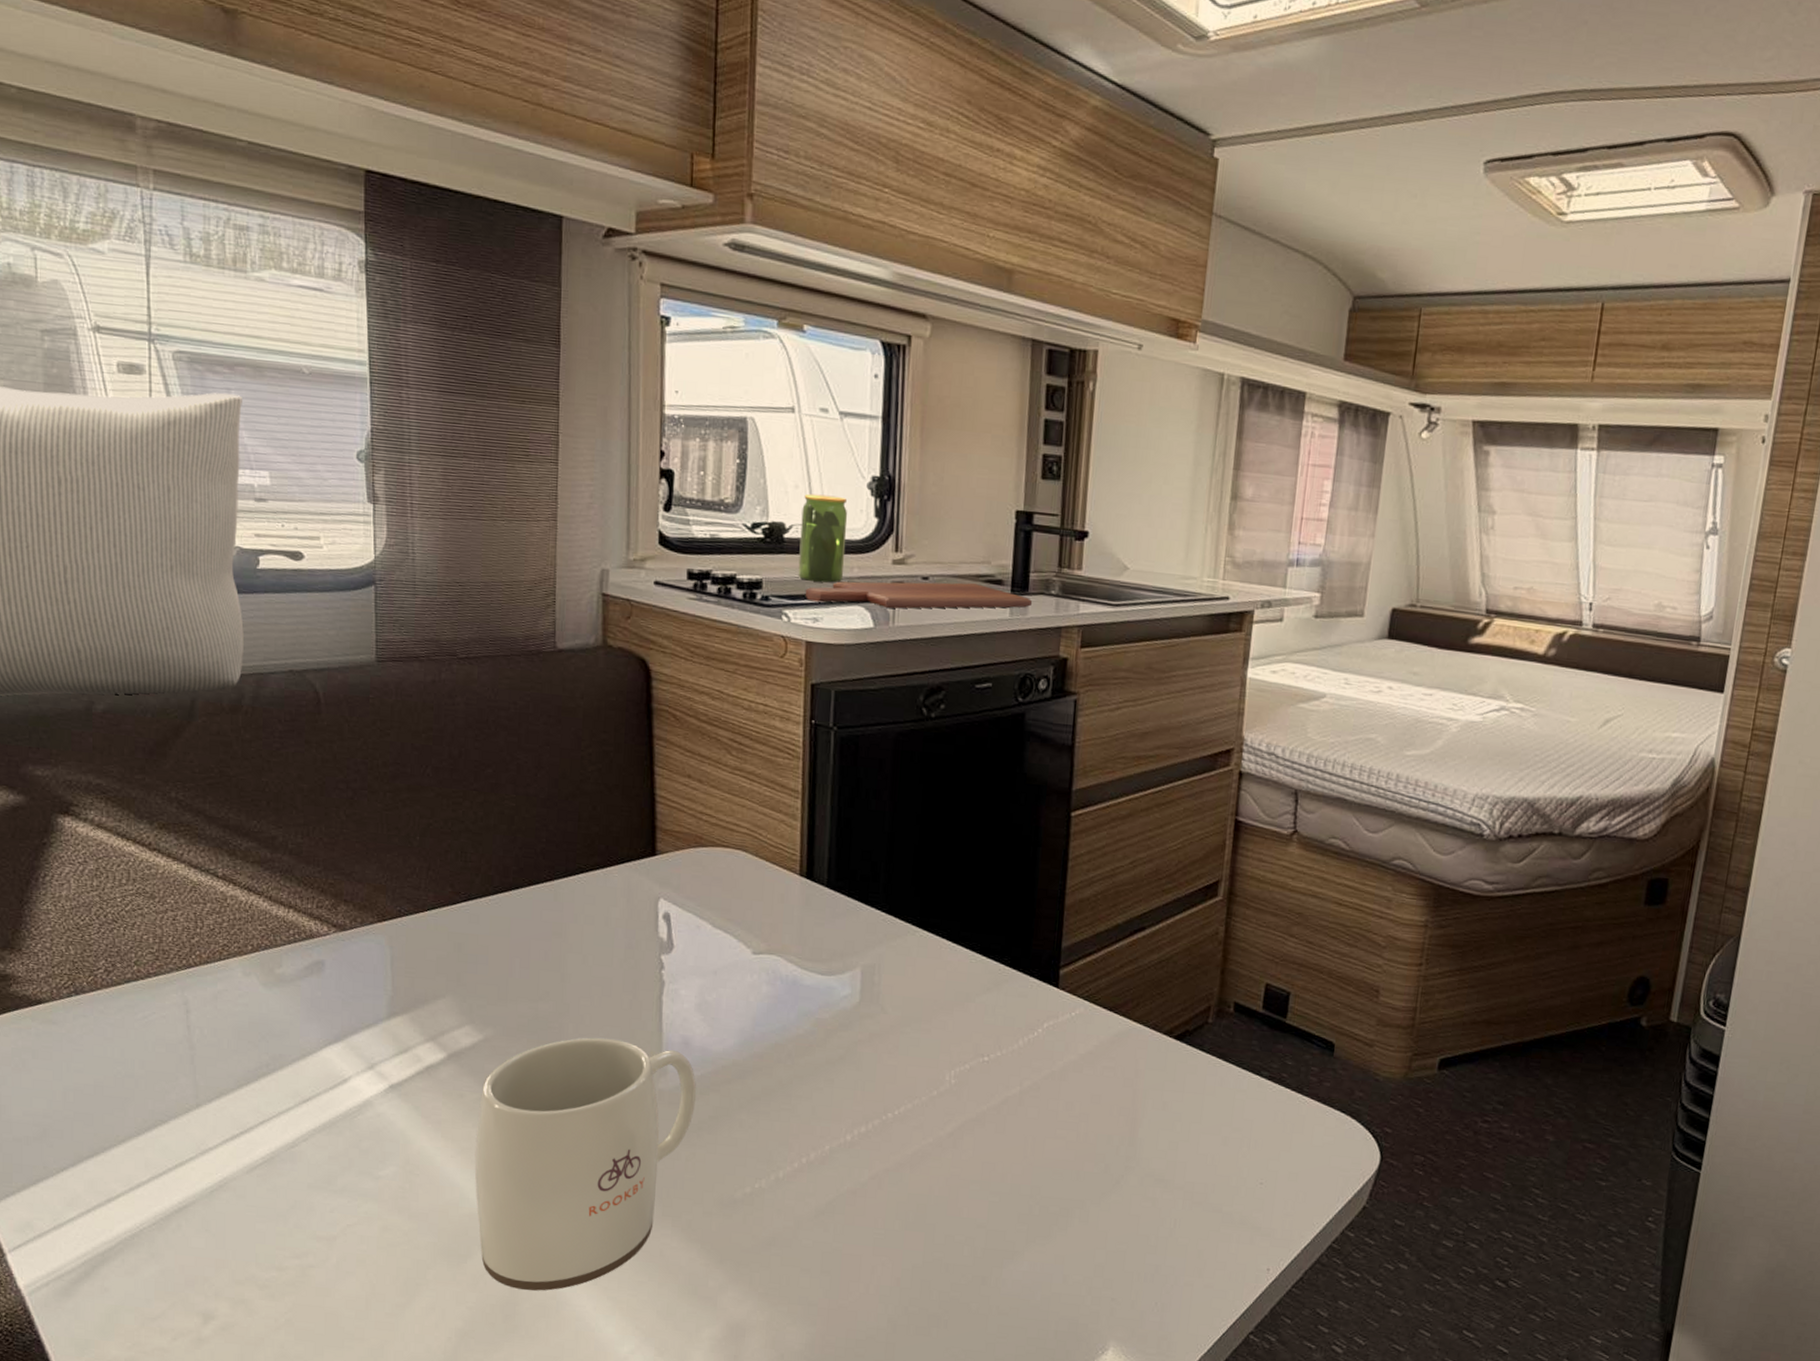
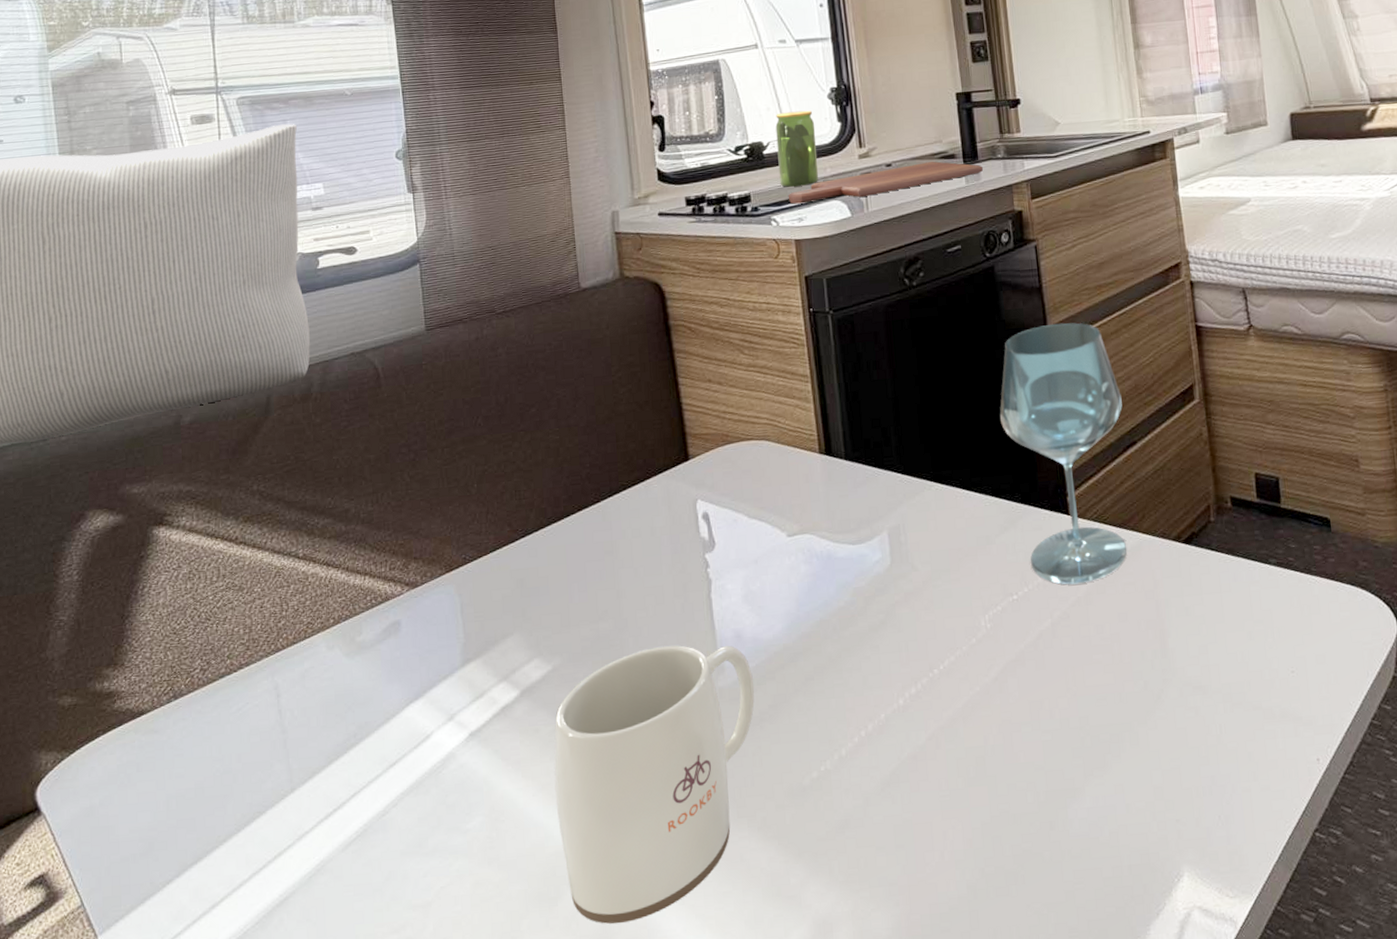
wine glass: none [1002,787,1139,1059] -> present [999,322,1128,585]

